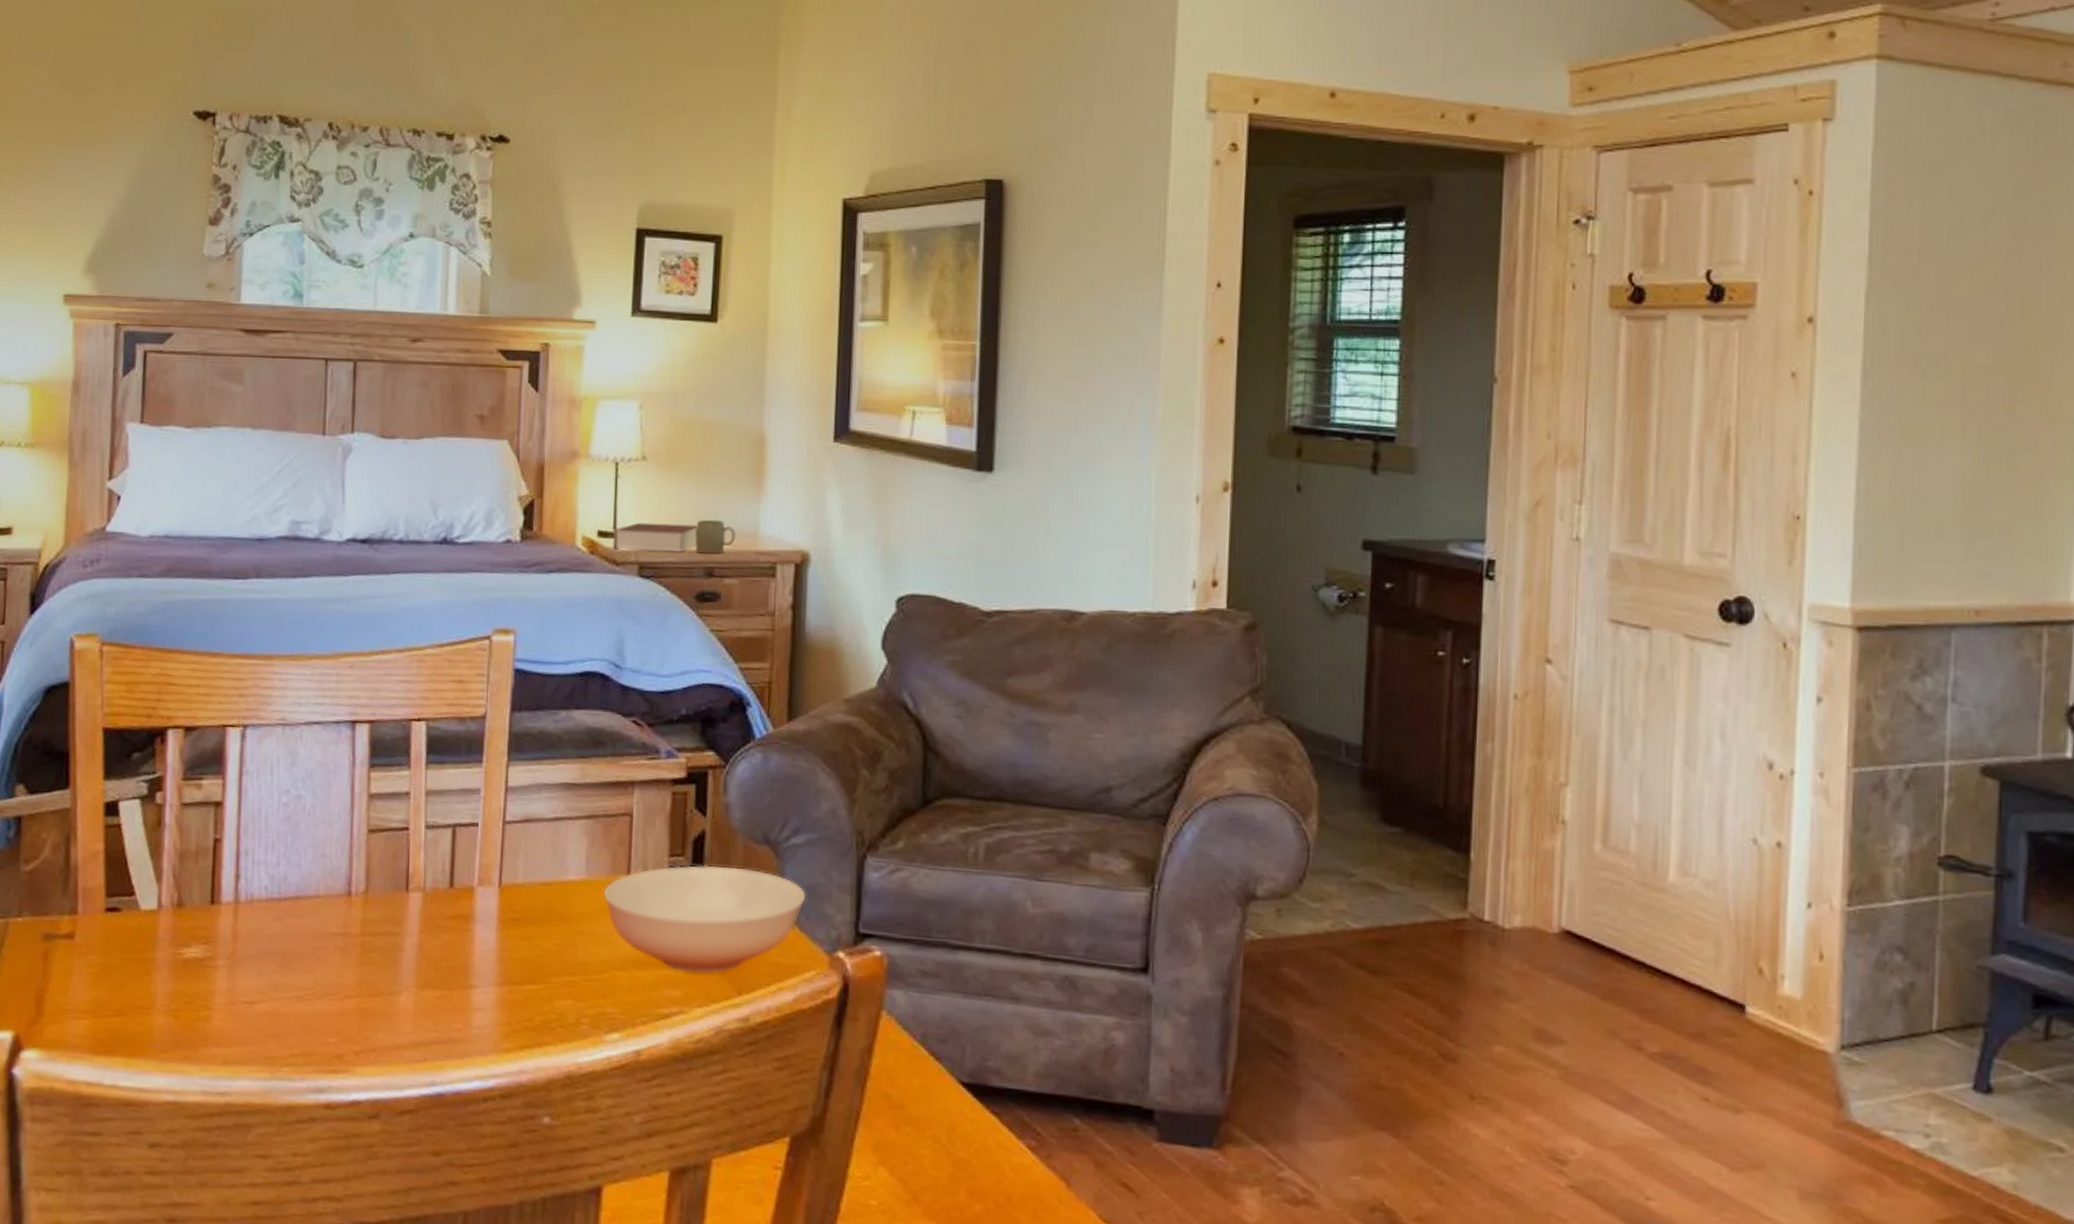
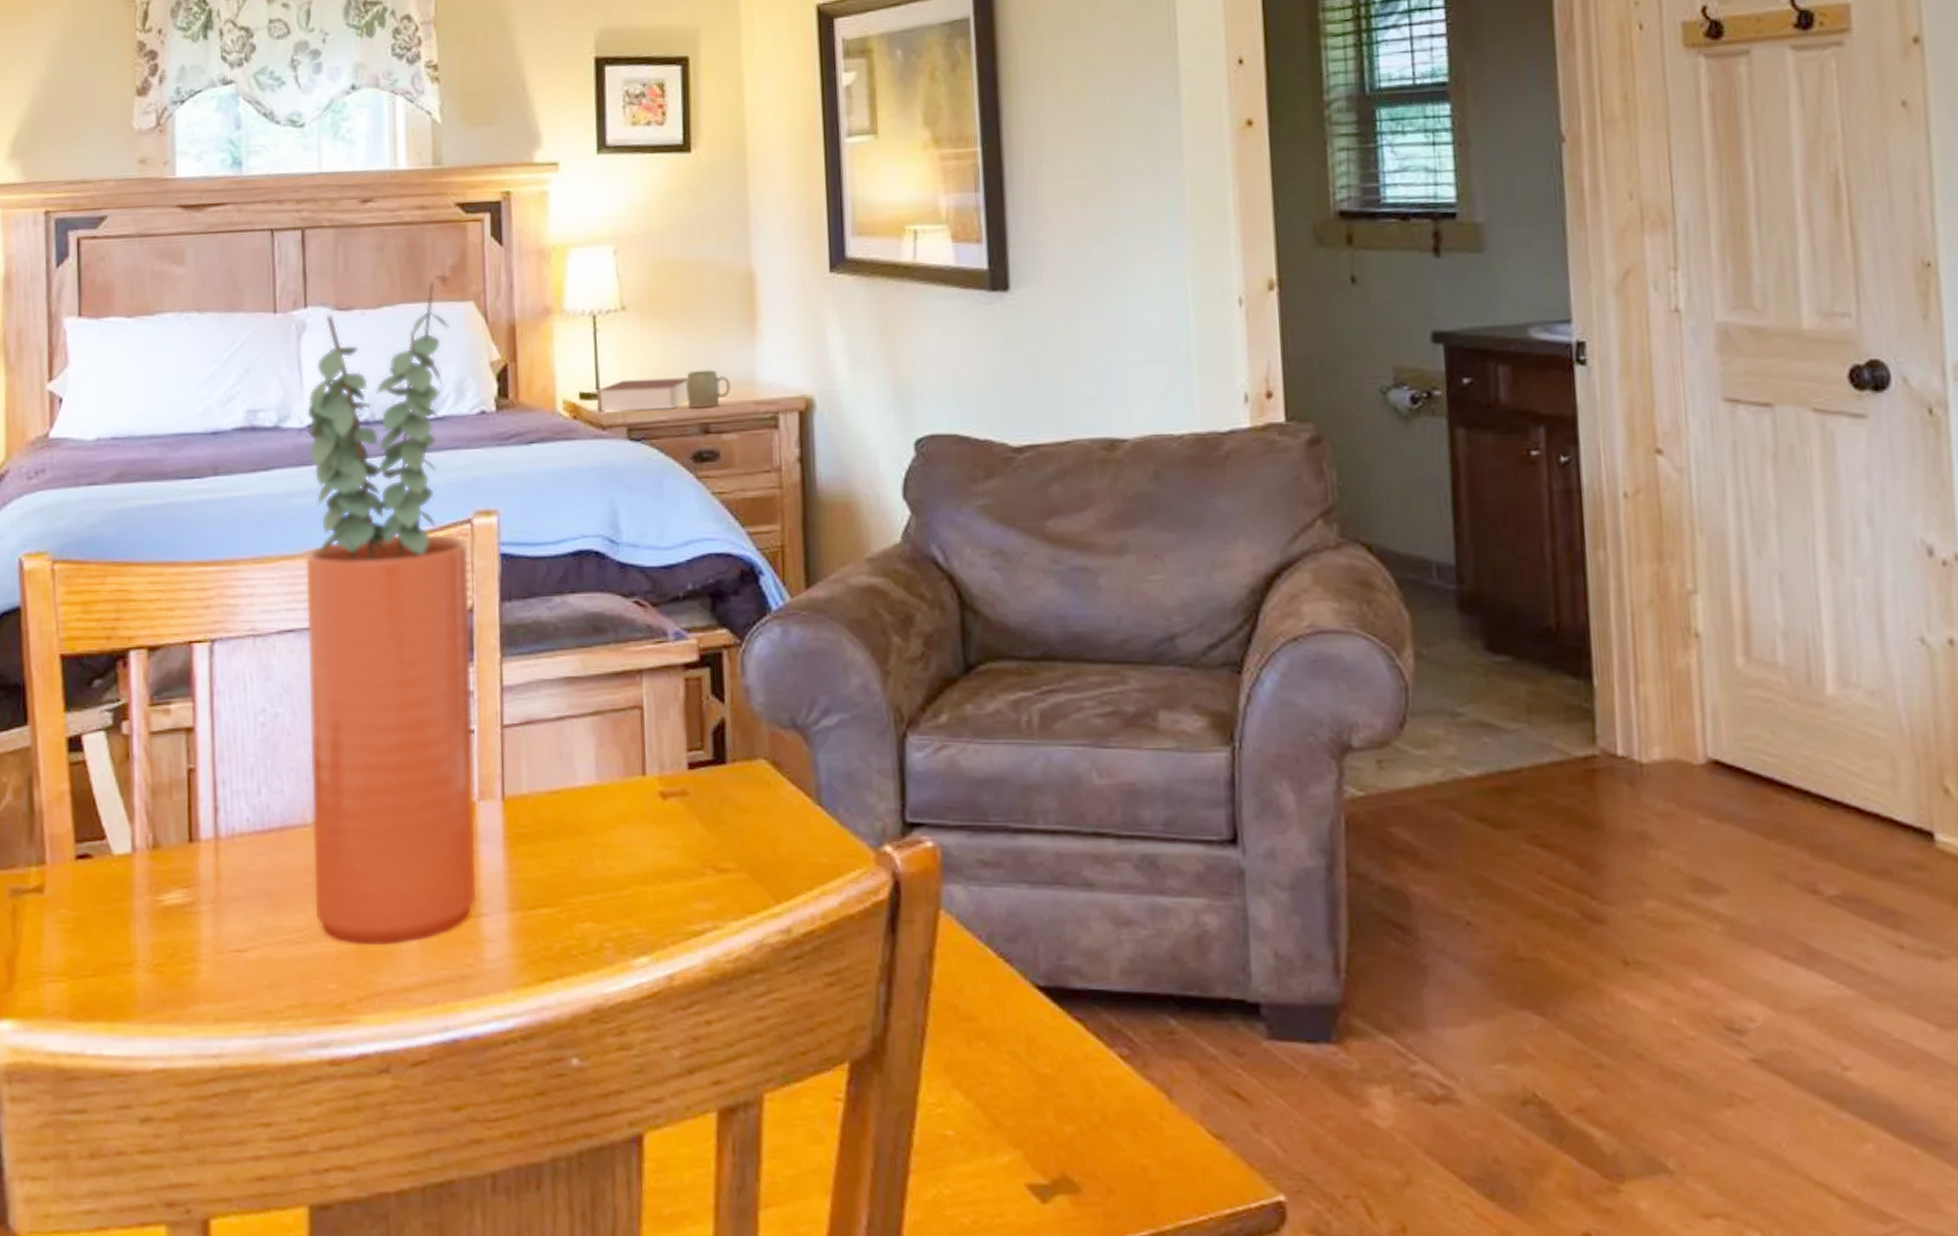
vase: none [321,419,486,1006] -> present [304,281,477,945]
bowl: present [604,865,806,974] -> none [618,758,844,882]

